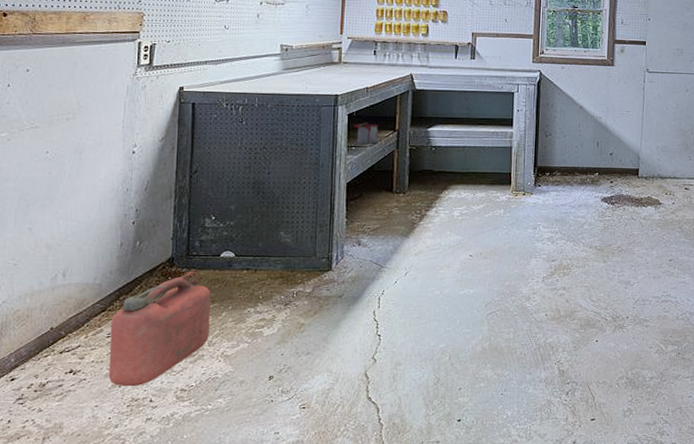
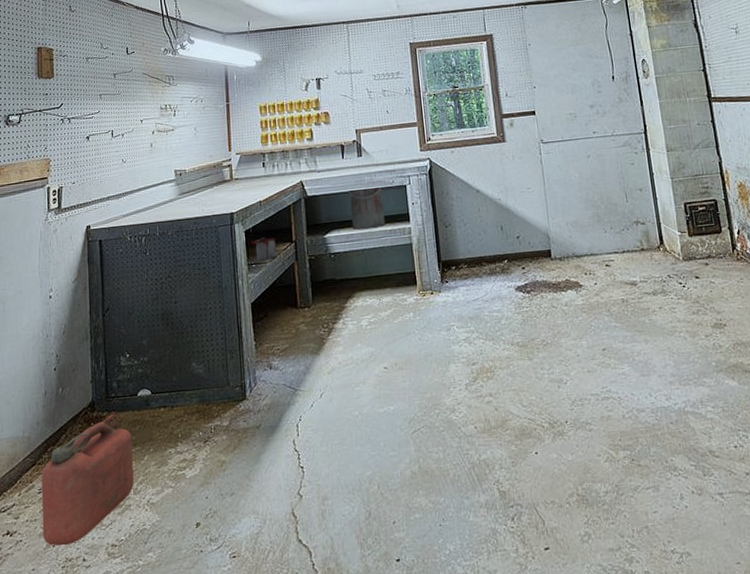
paint can: none [456,90,491,128] -> present [349,186,386,230]

